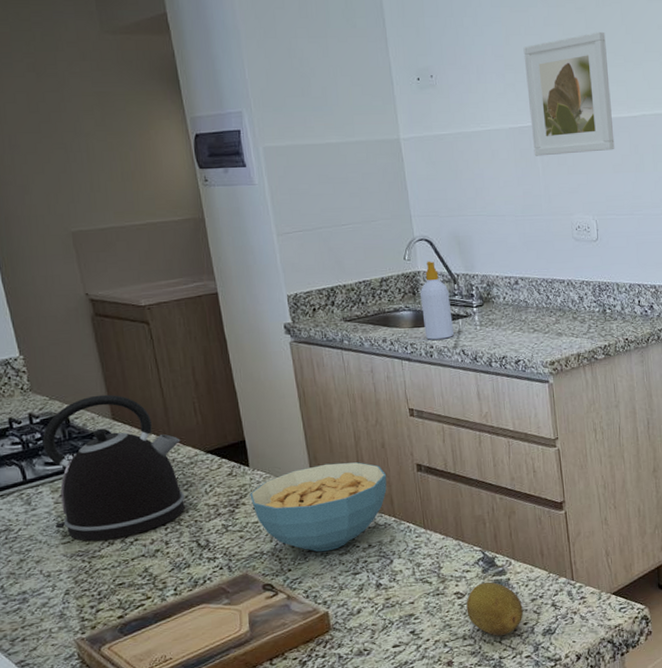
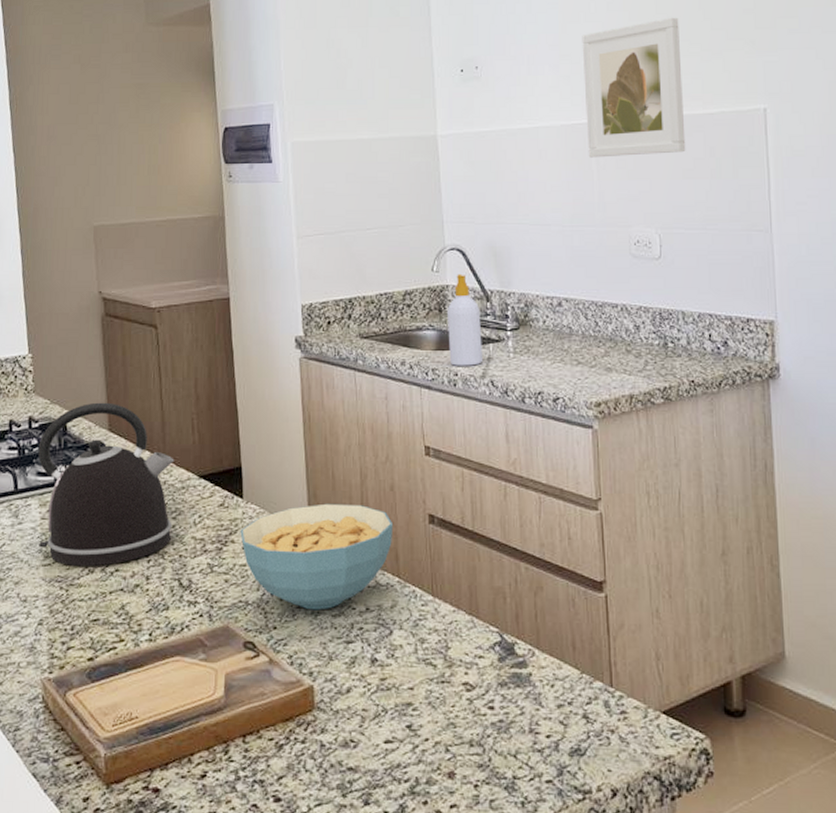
fruit: present [466,582,523,636] -> none [476,674,546,748]

